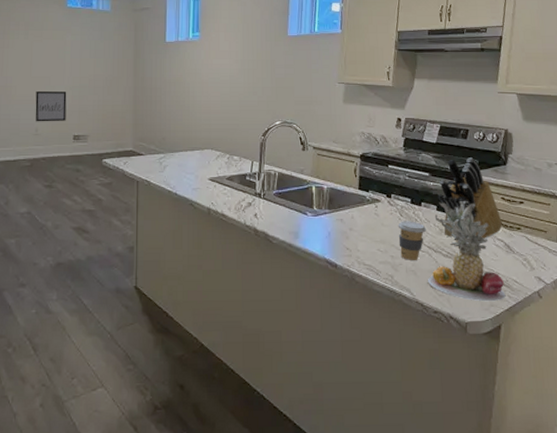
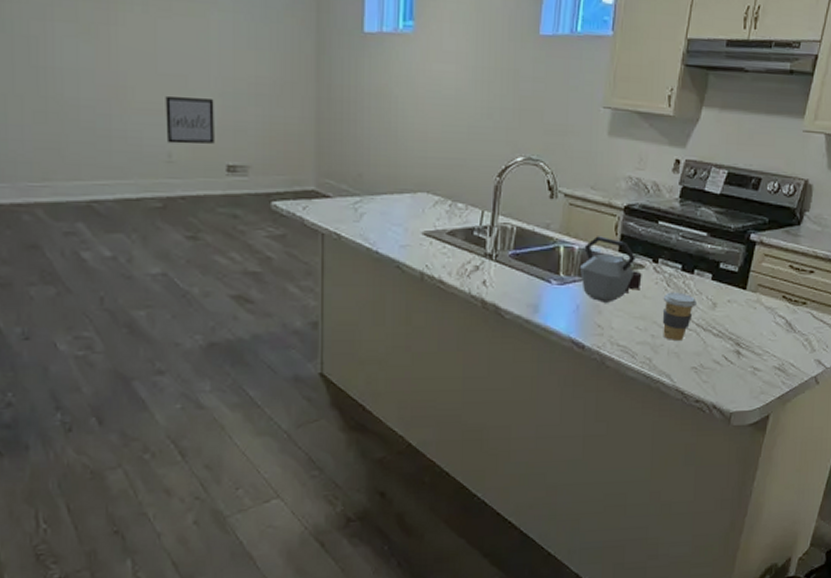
kettle: none [328,178,379,230] -> present [579,236,642,303]
succulent plant: present [428,200,506,302] -> none [692,268,780,389]
knife block: present [438,157,502,239] -> none [715,214,787,315]

